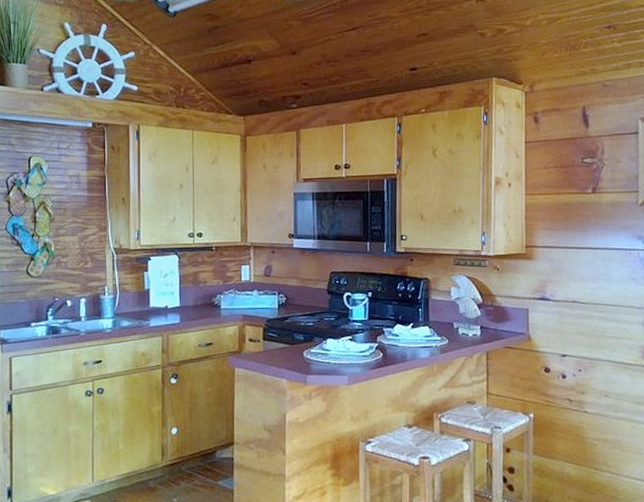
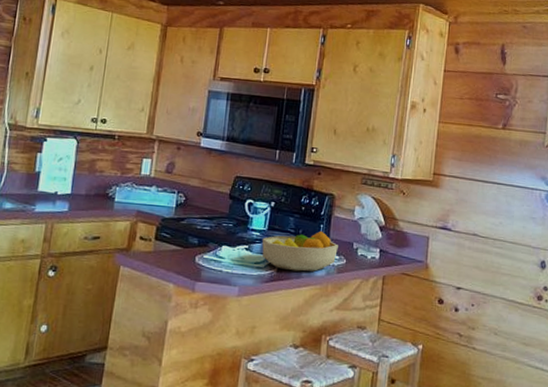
fruit bowl: none [364,314,439,356] -> present [262,230,338,272]

